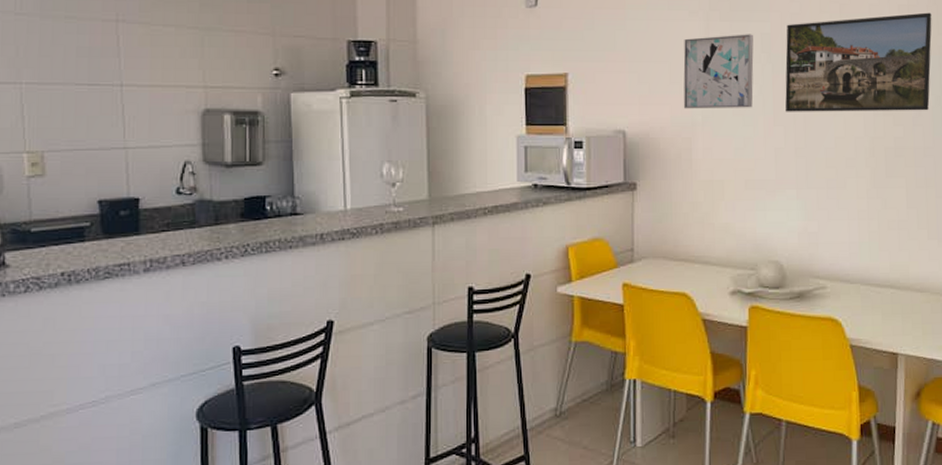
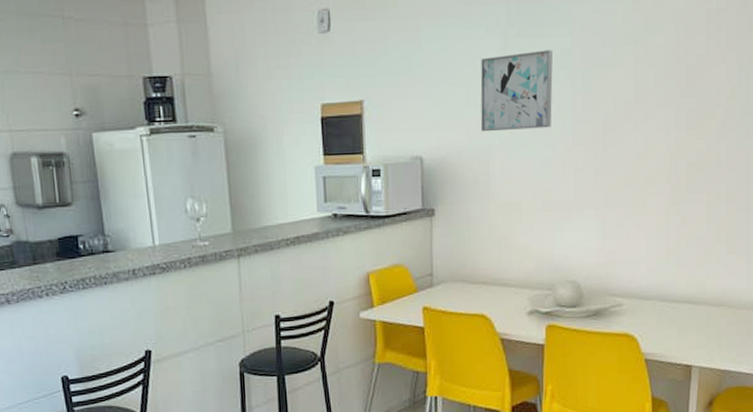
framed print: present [785,12,932,112] -> none [585,17,742,131]

